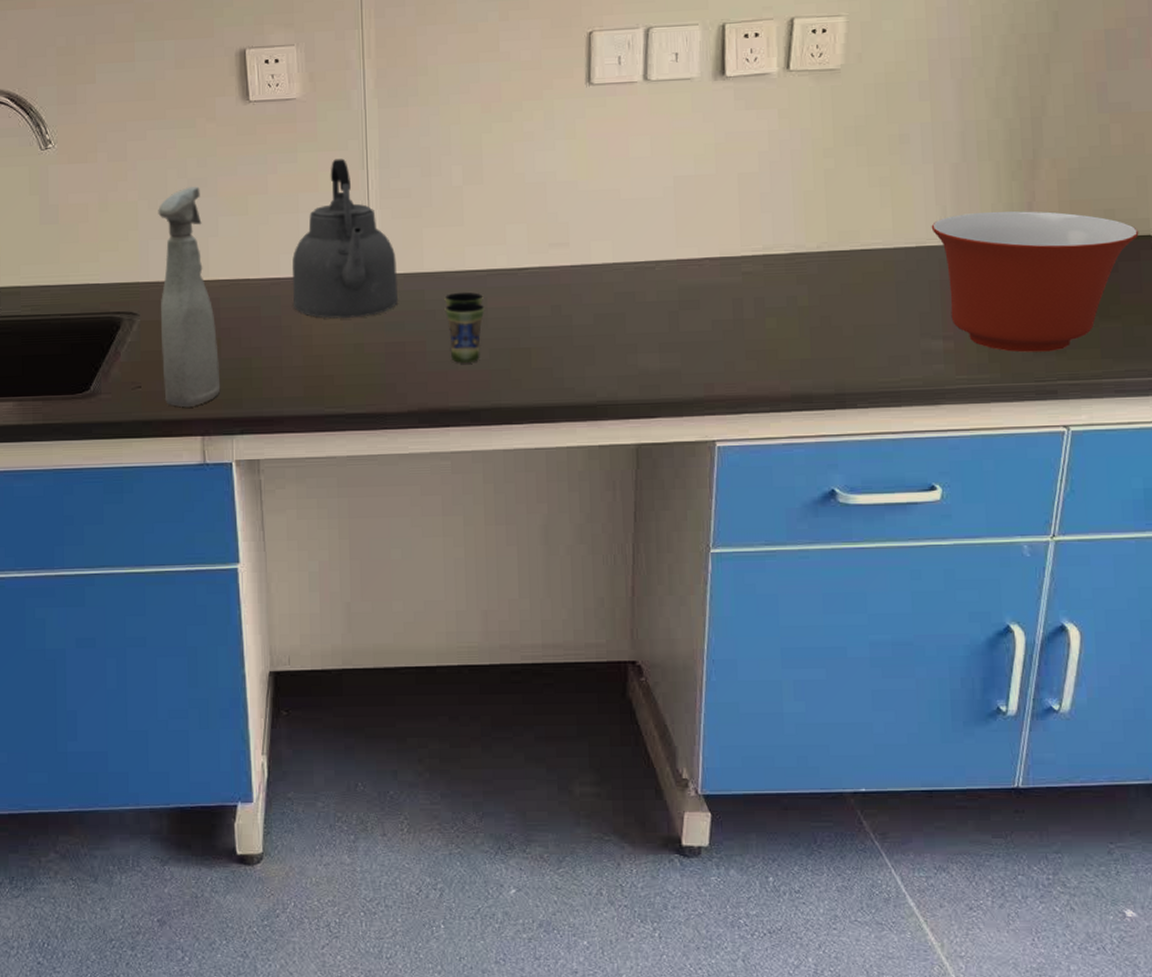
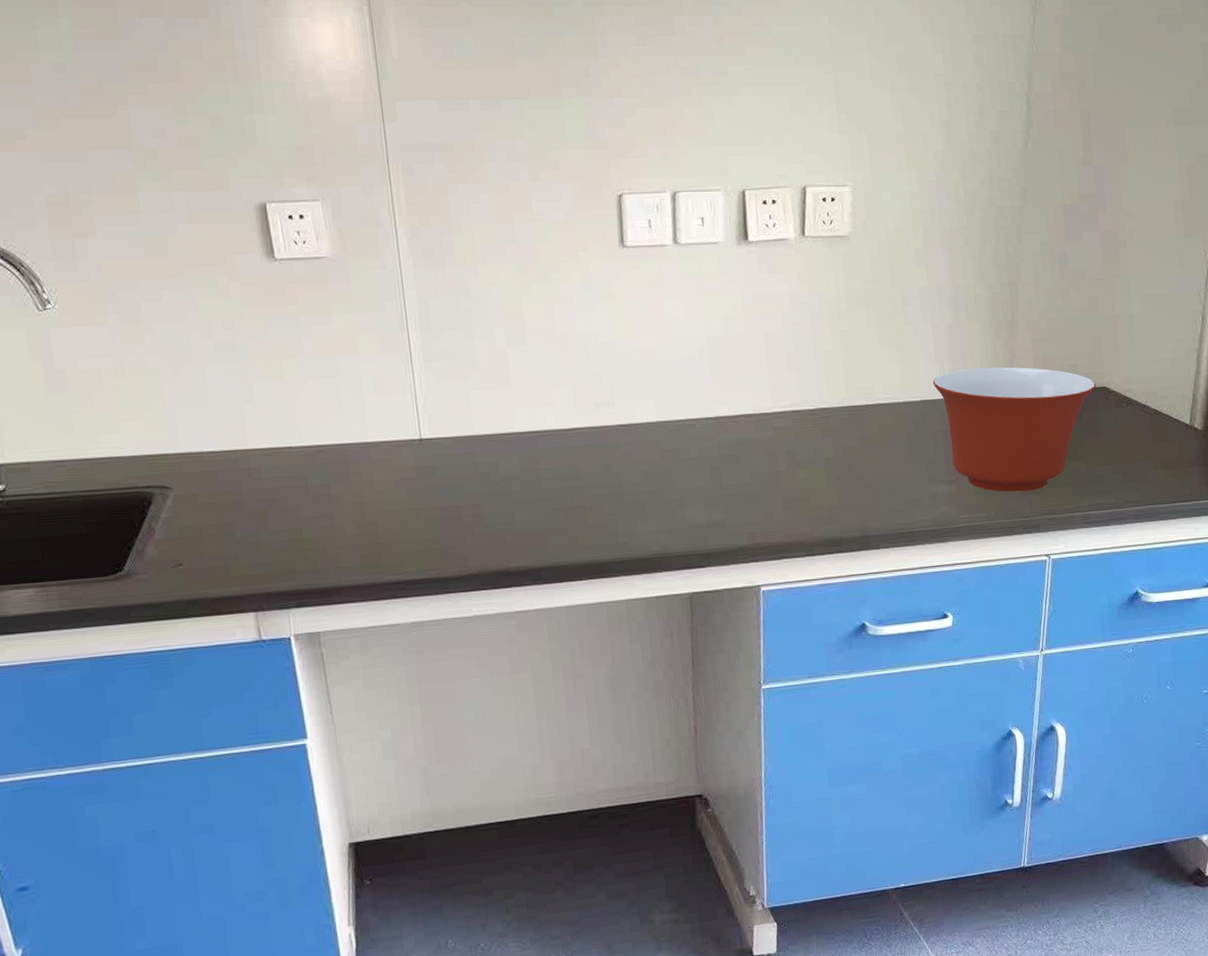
spray bottle: present [158,187,221,408] -> none [183,350,271,584]
kettle: present [292,158,398,319] -> none [336,320,450,485]
cup: present [444,292,485,363] -> none [496,453,538,524]

